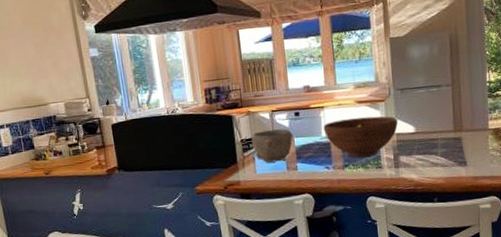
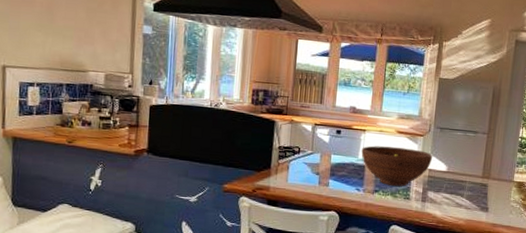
bowl: present [251,128,293,163] -> none [289,141,331,175]

